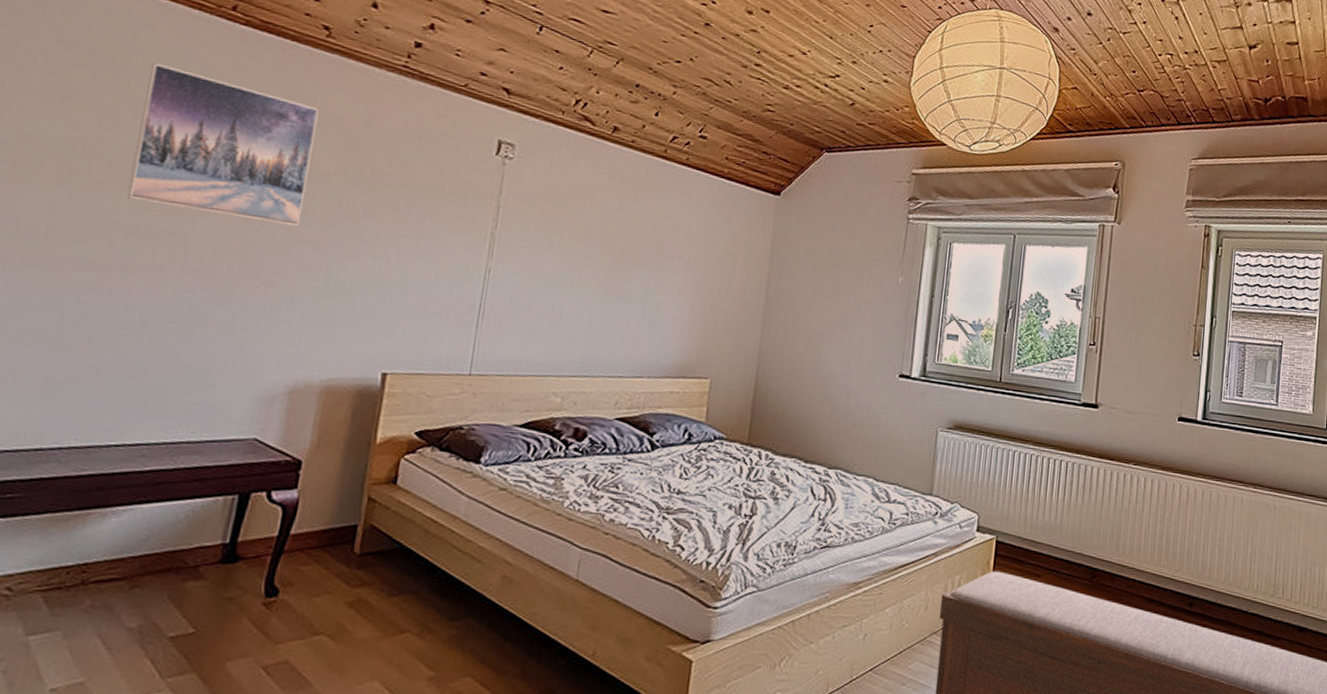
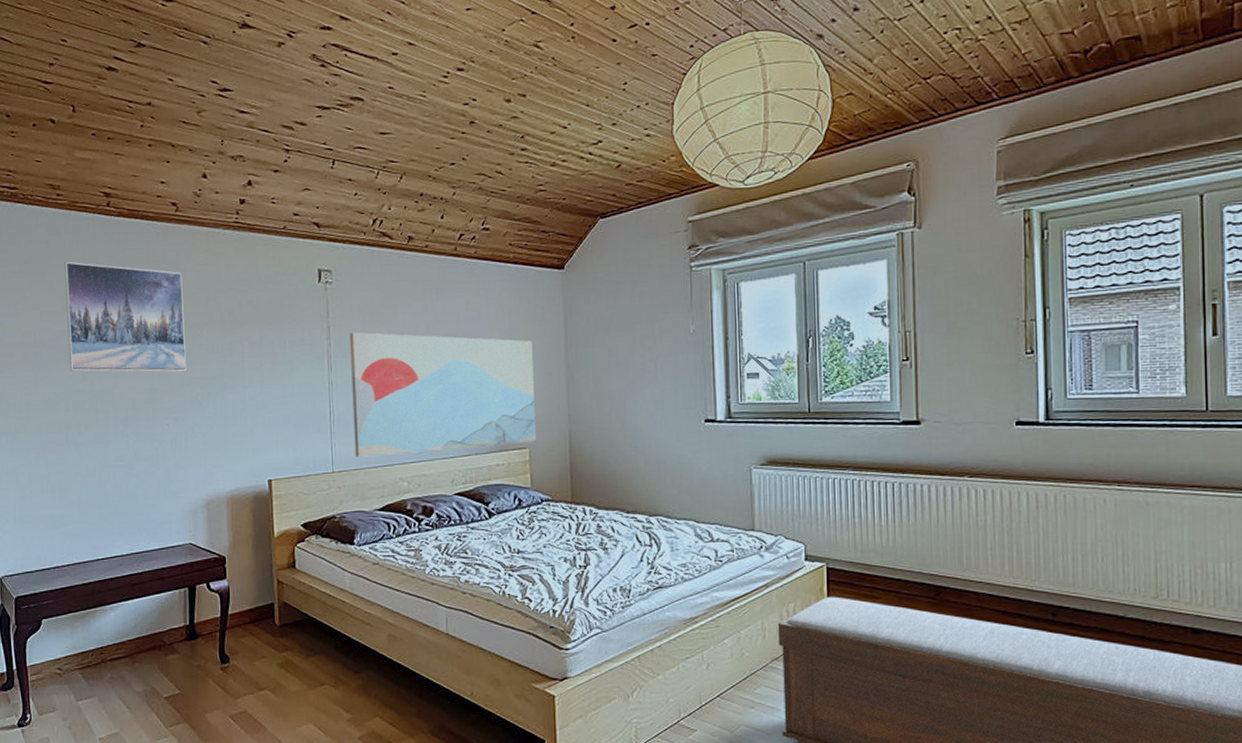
wall art: none [501,218,733,373] -> present [350,332,537,457]

